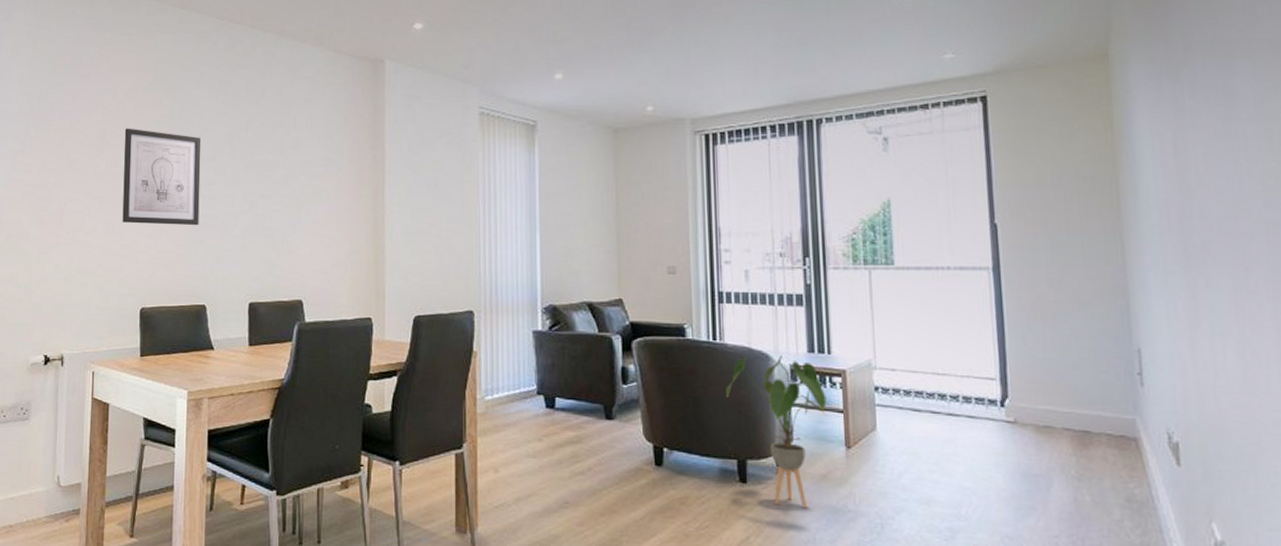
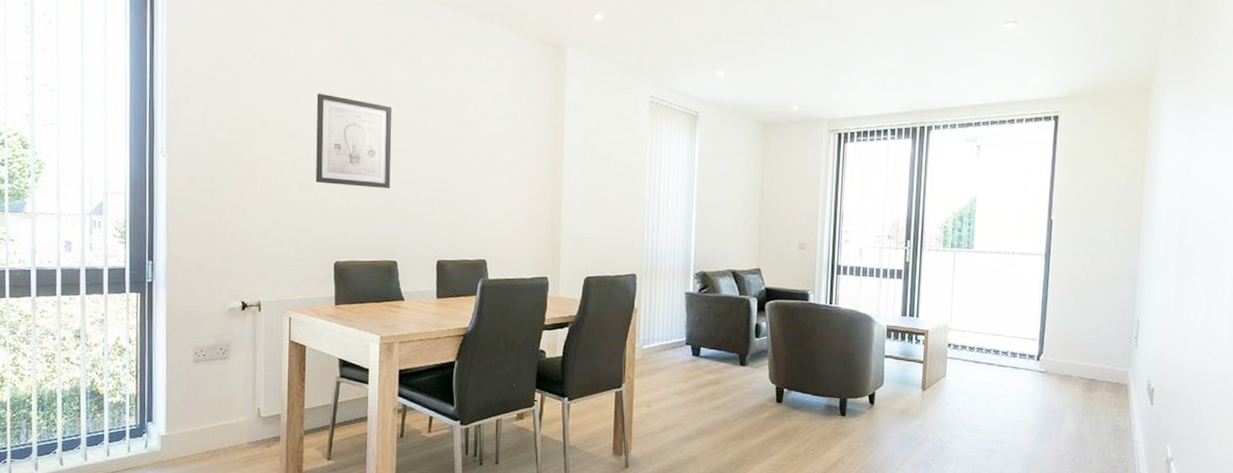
house plant: present [726,355,827,508] -> none [836,317,912,435]

